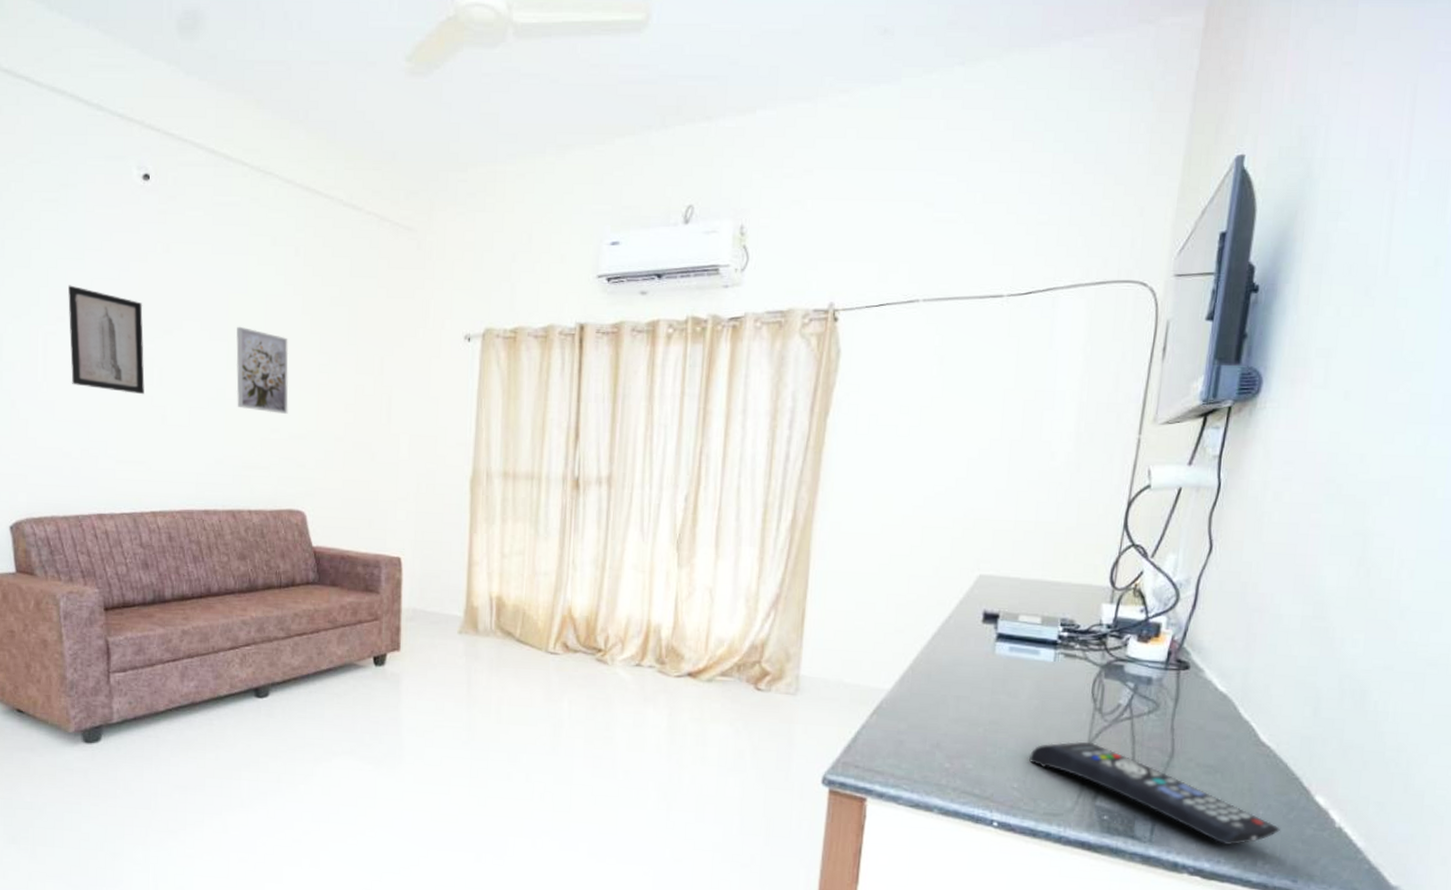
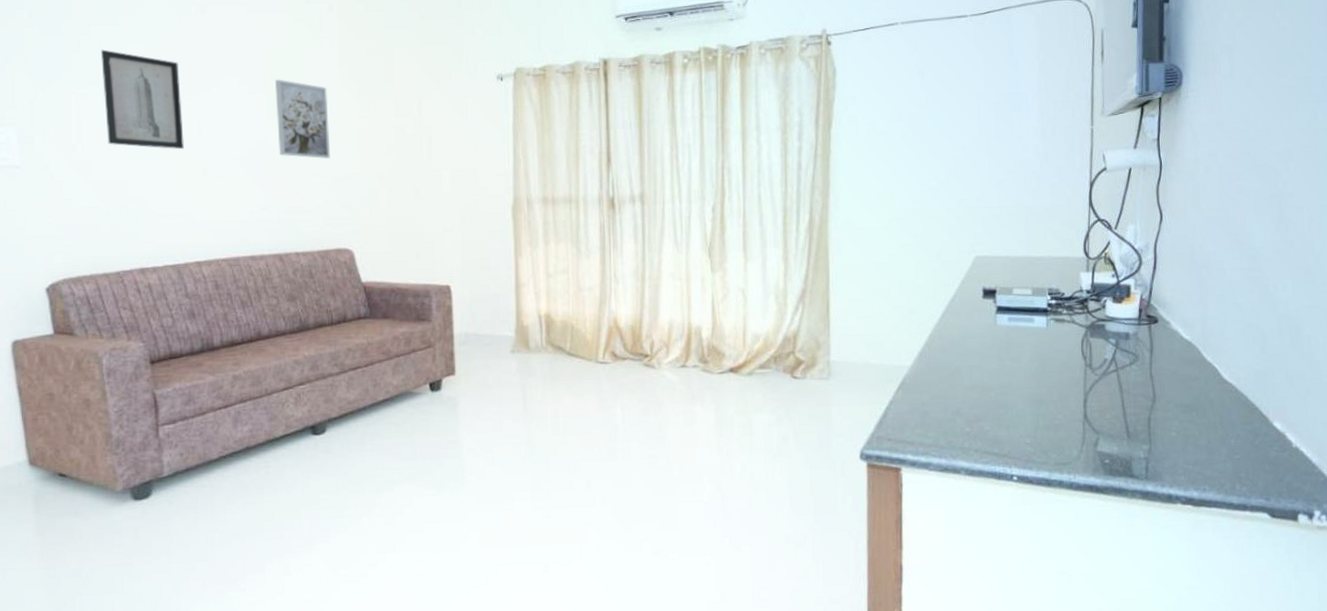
remote control: present [1028,741,1280,846] -> none [1036,395,1250,475]

